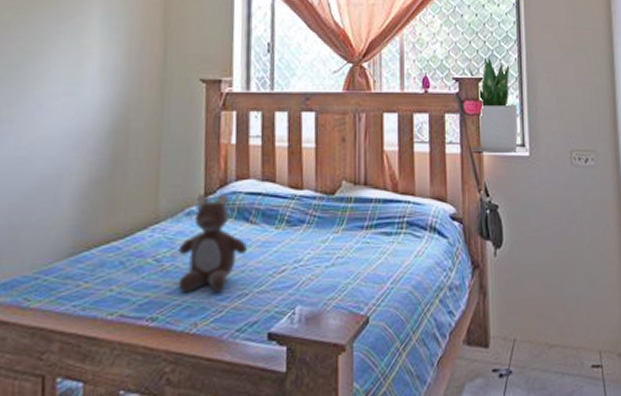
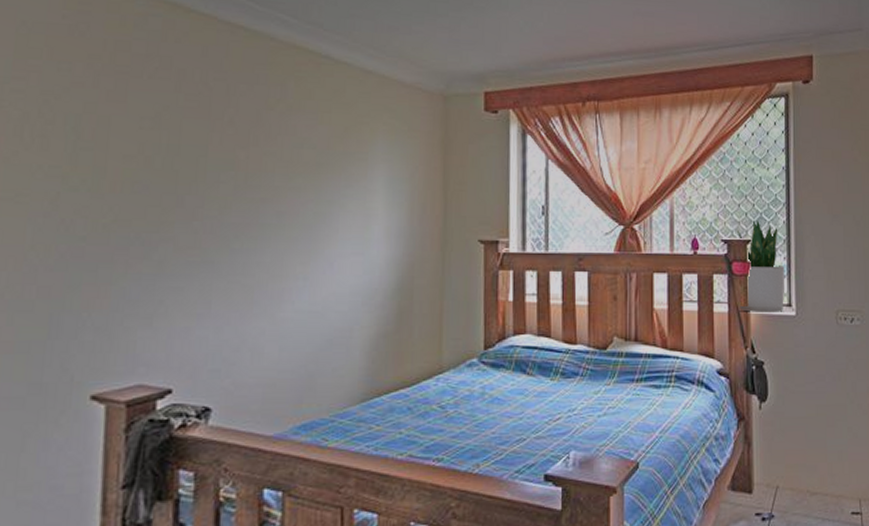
teddy bear: present [178,193,248,293] -> none [460,347,526,437]

